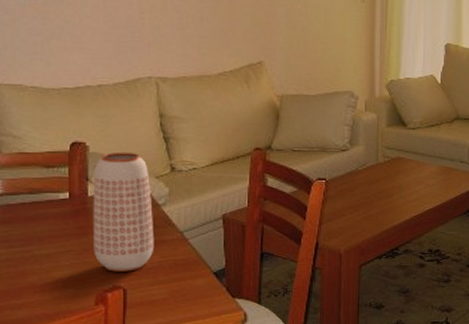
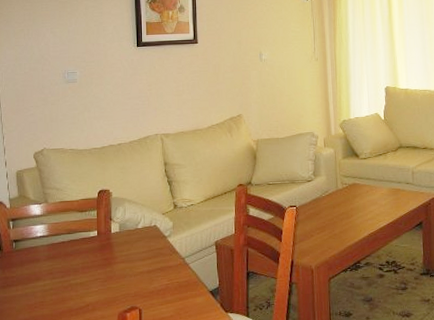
vase: present [93,151,155,272] -> none [115,195,163,295]

